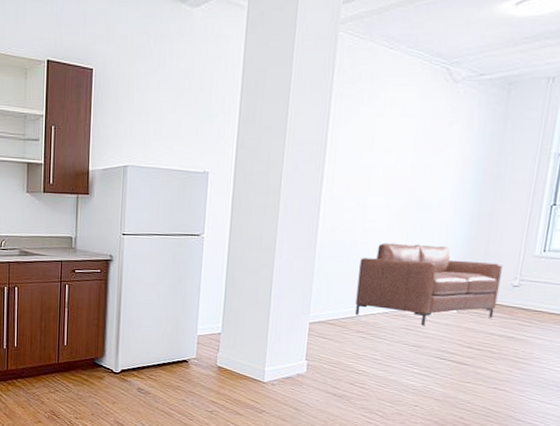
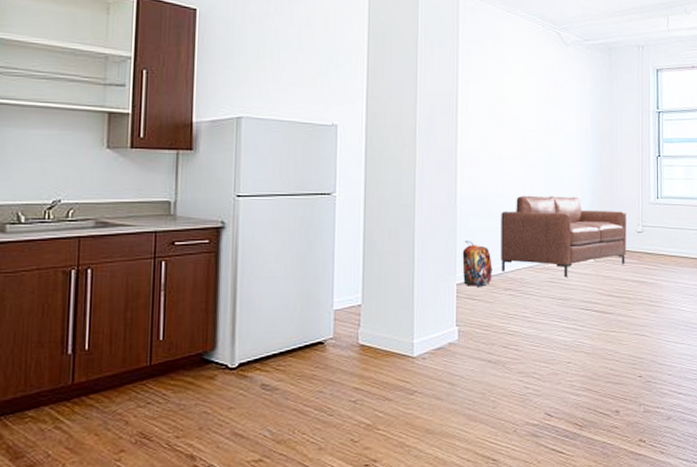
backpack: none [316,284,347,327] -> present [462,241,492,286]

